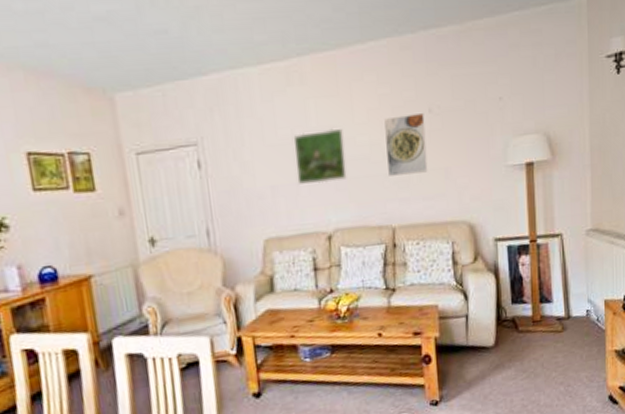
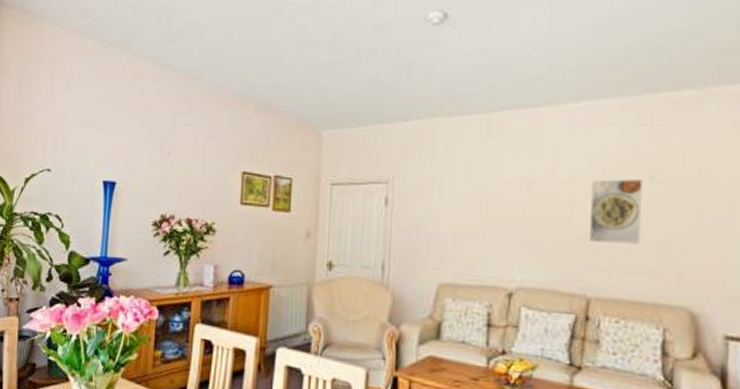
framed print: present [293,128,347,184] -> none [483,183,541,238]

